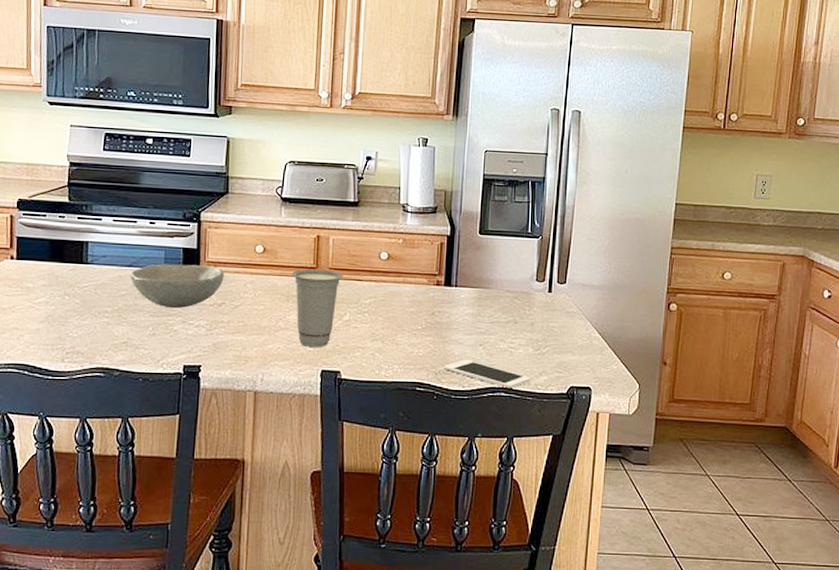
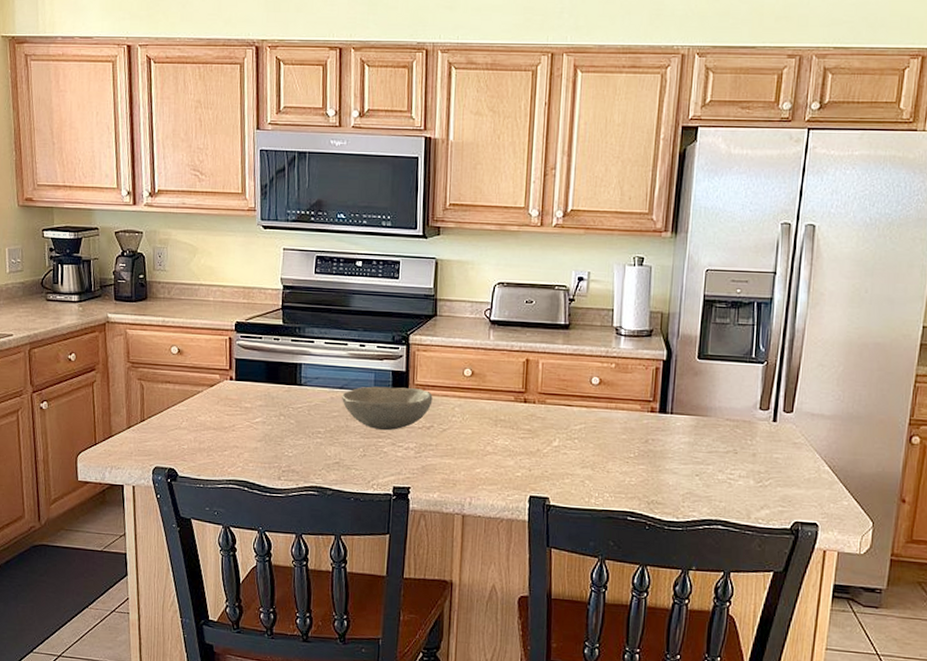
cup: present [292,269,344,347] -> none [500,393,553,473]
cell phone: present [444,359,531,389] -> none [657,489,751,522]

